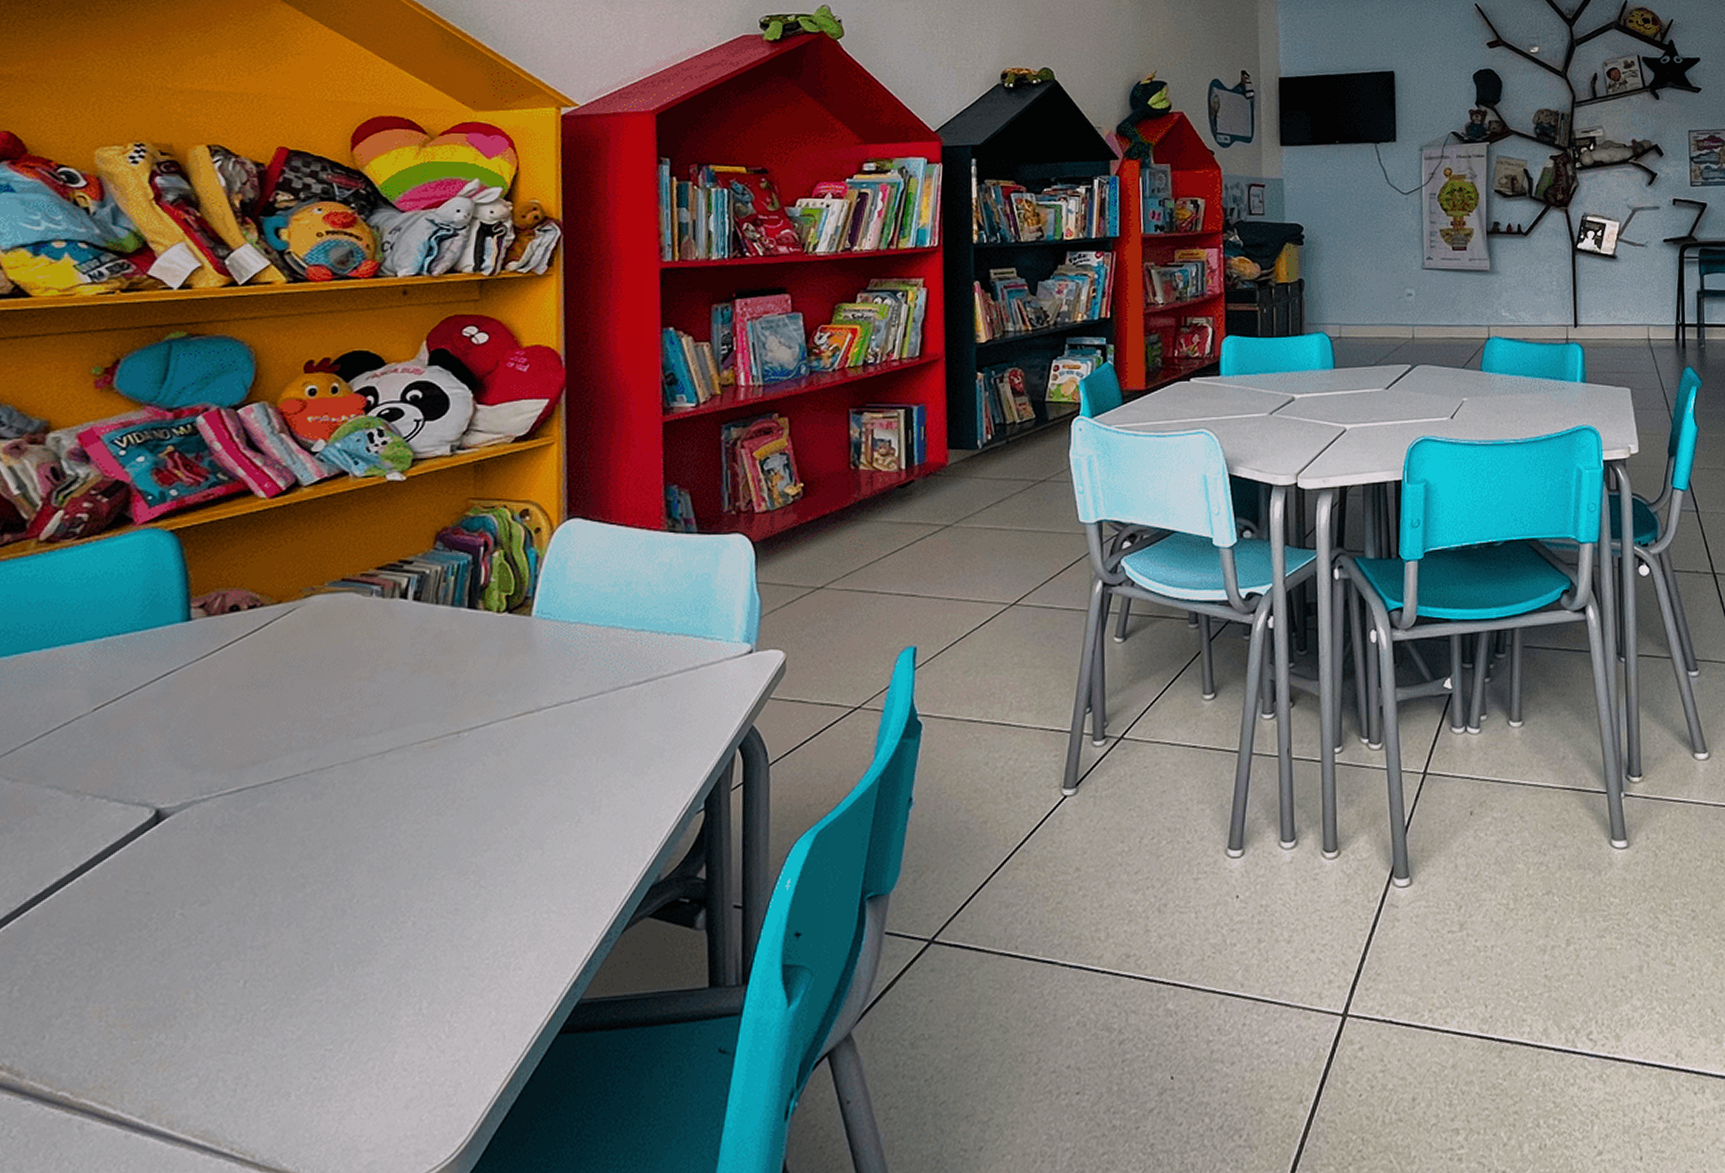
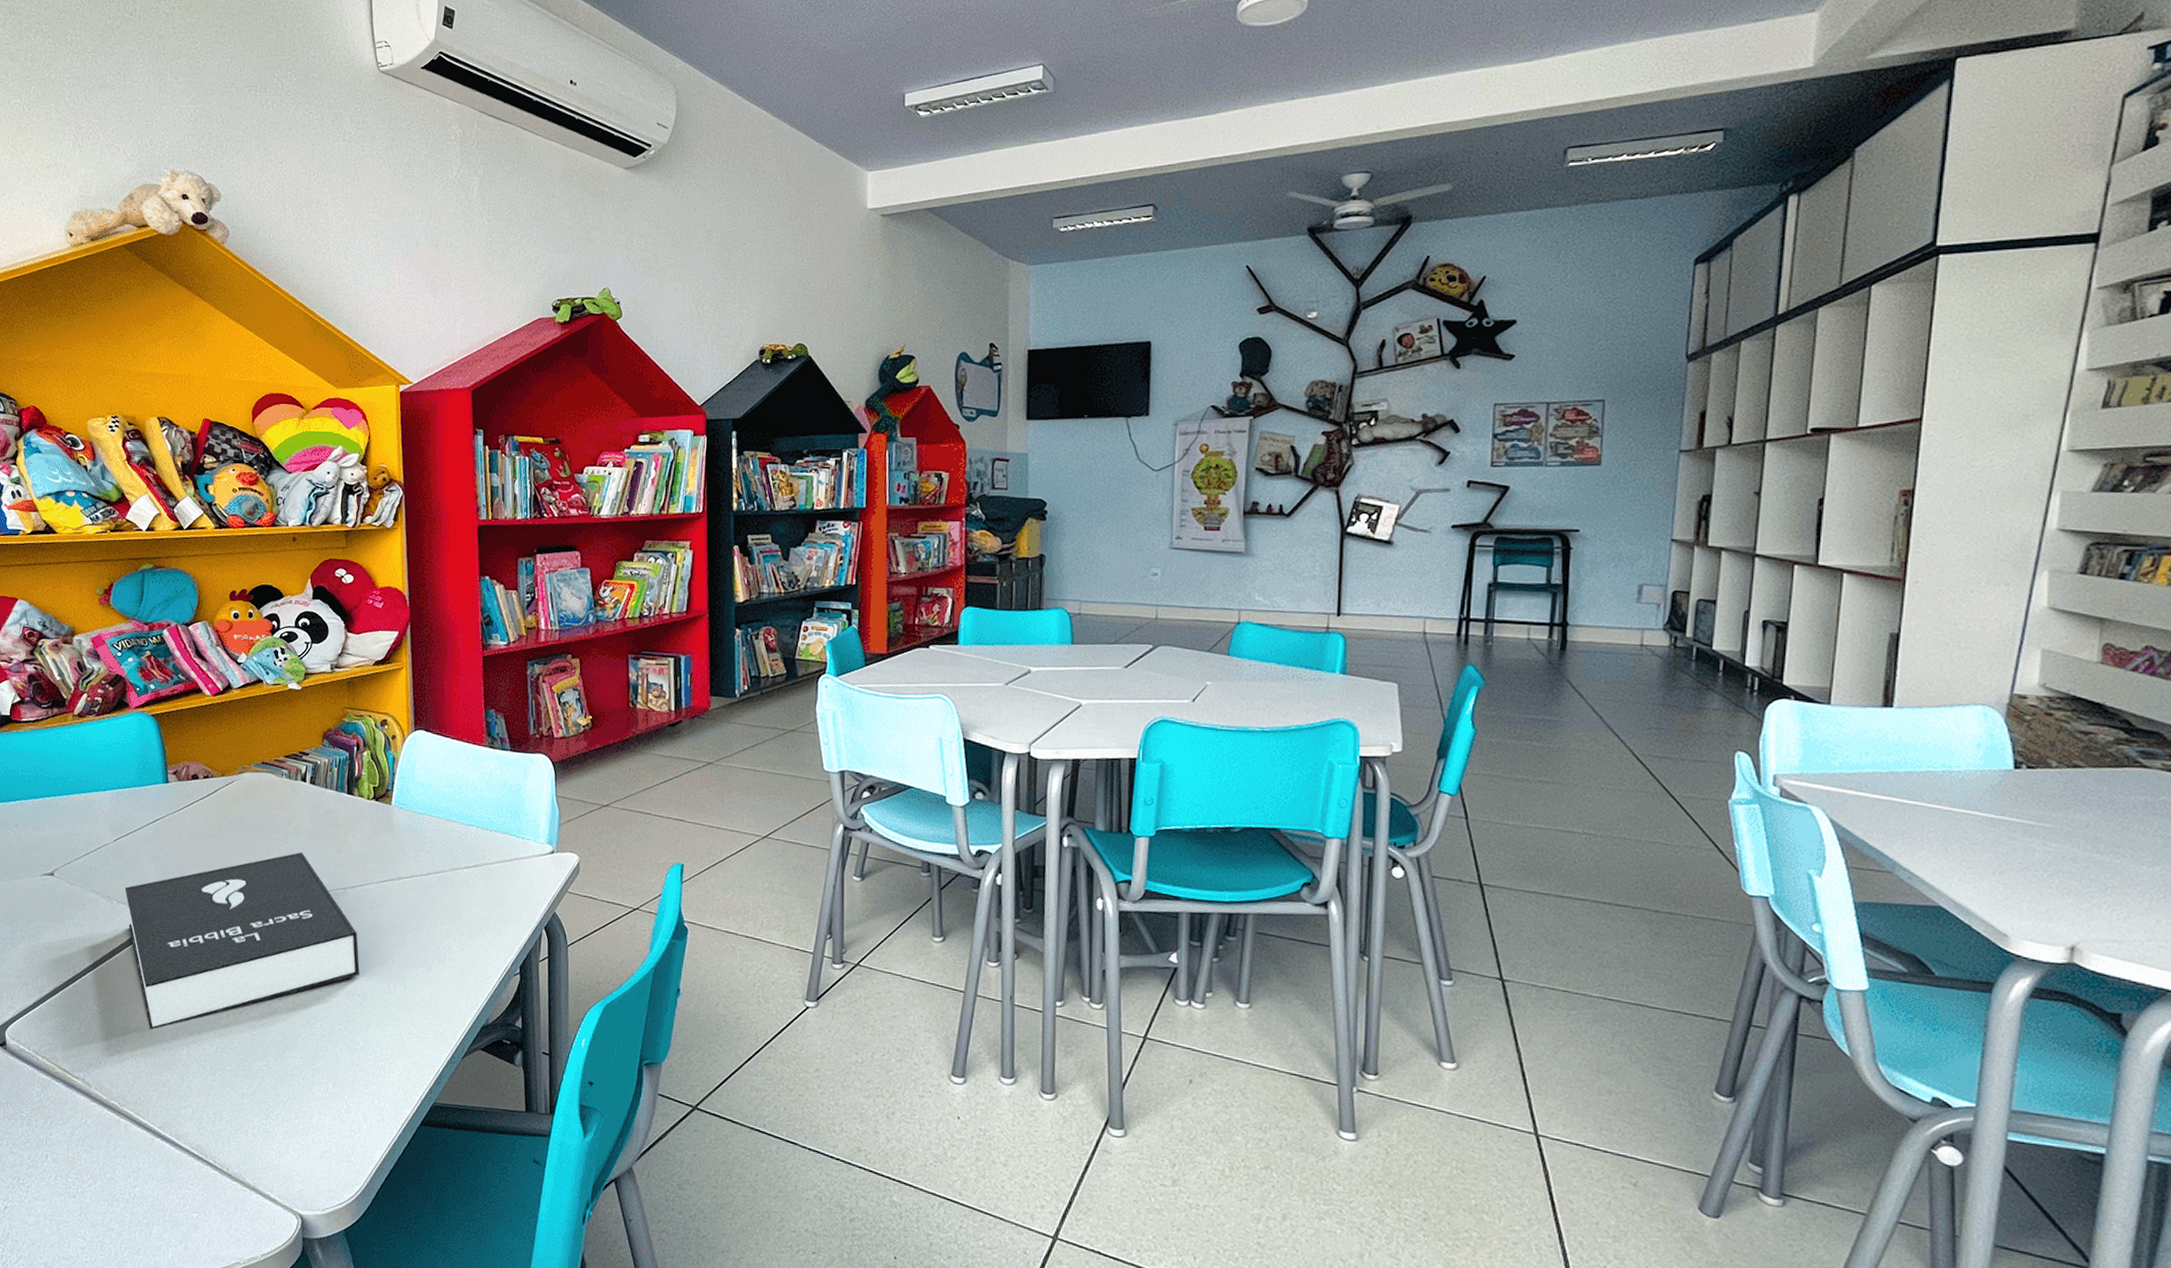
booklet: none [106,691,477,974] -> present [125,851,360,1030]

